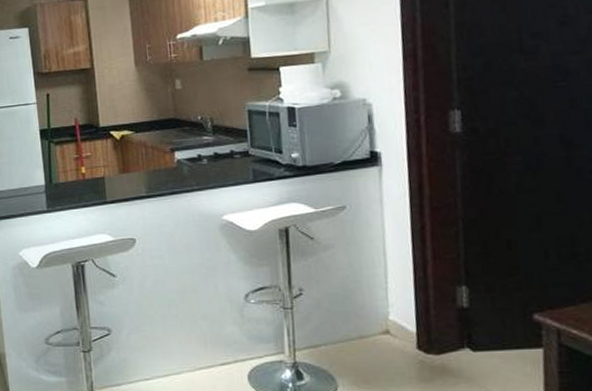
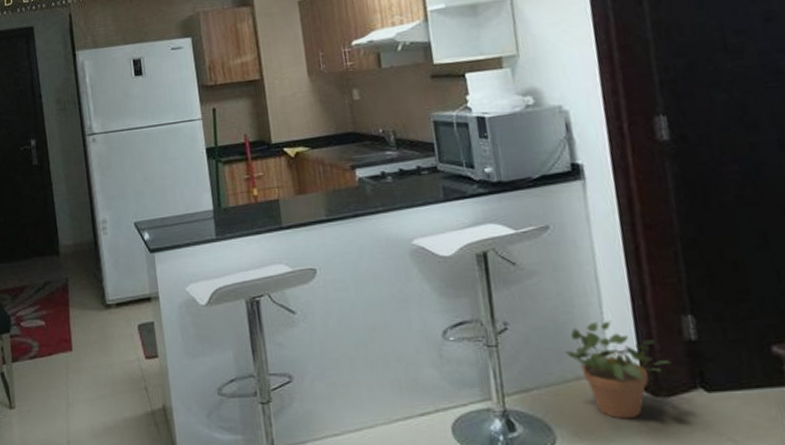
potted plant: none [351,289,444,372] -> present [565,321,671,419]

